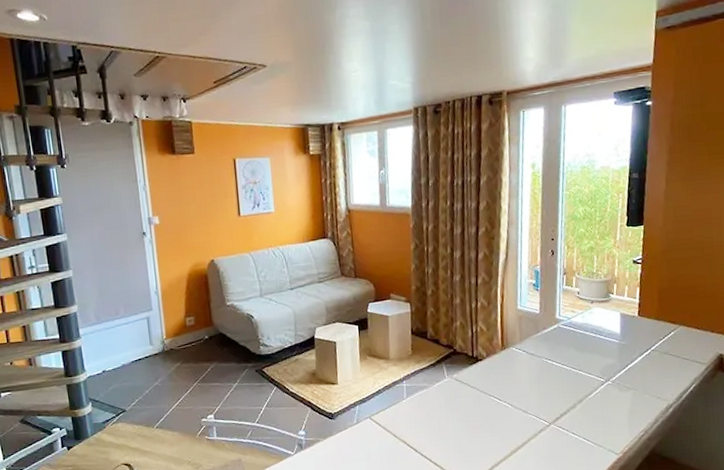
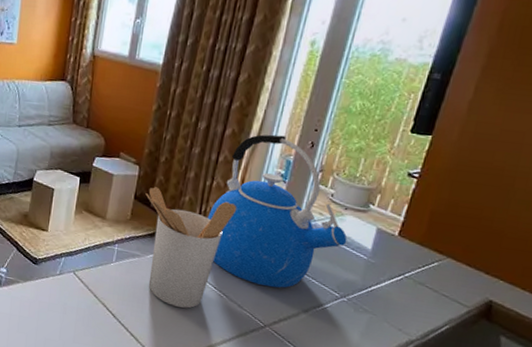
utensil holder: none [421,318,503,427] -> present [145,187,237,309]
kettle: none [479,249,599,388] -> present [207,134,347,288]

